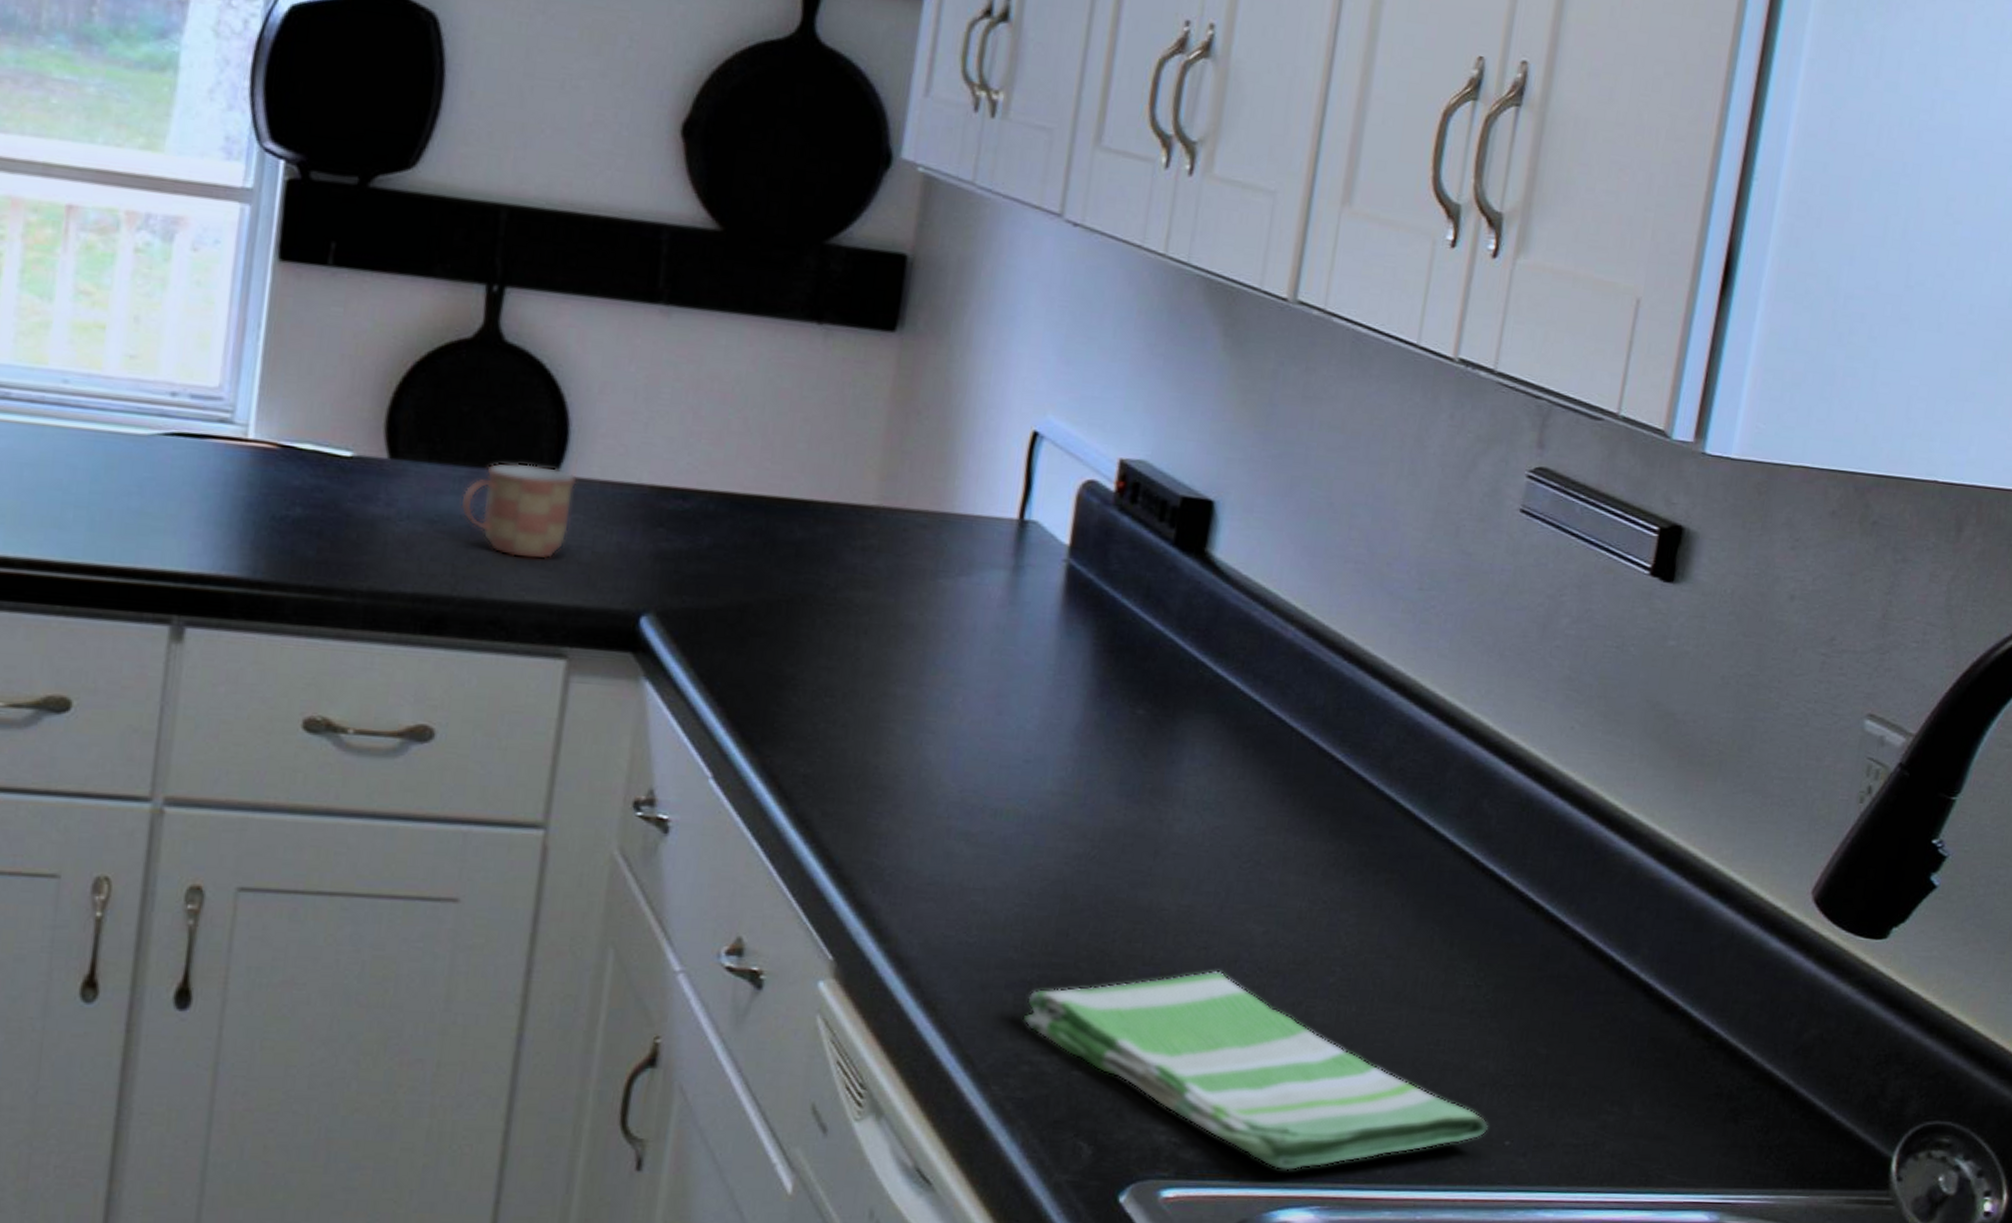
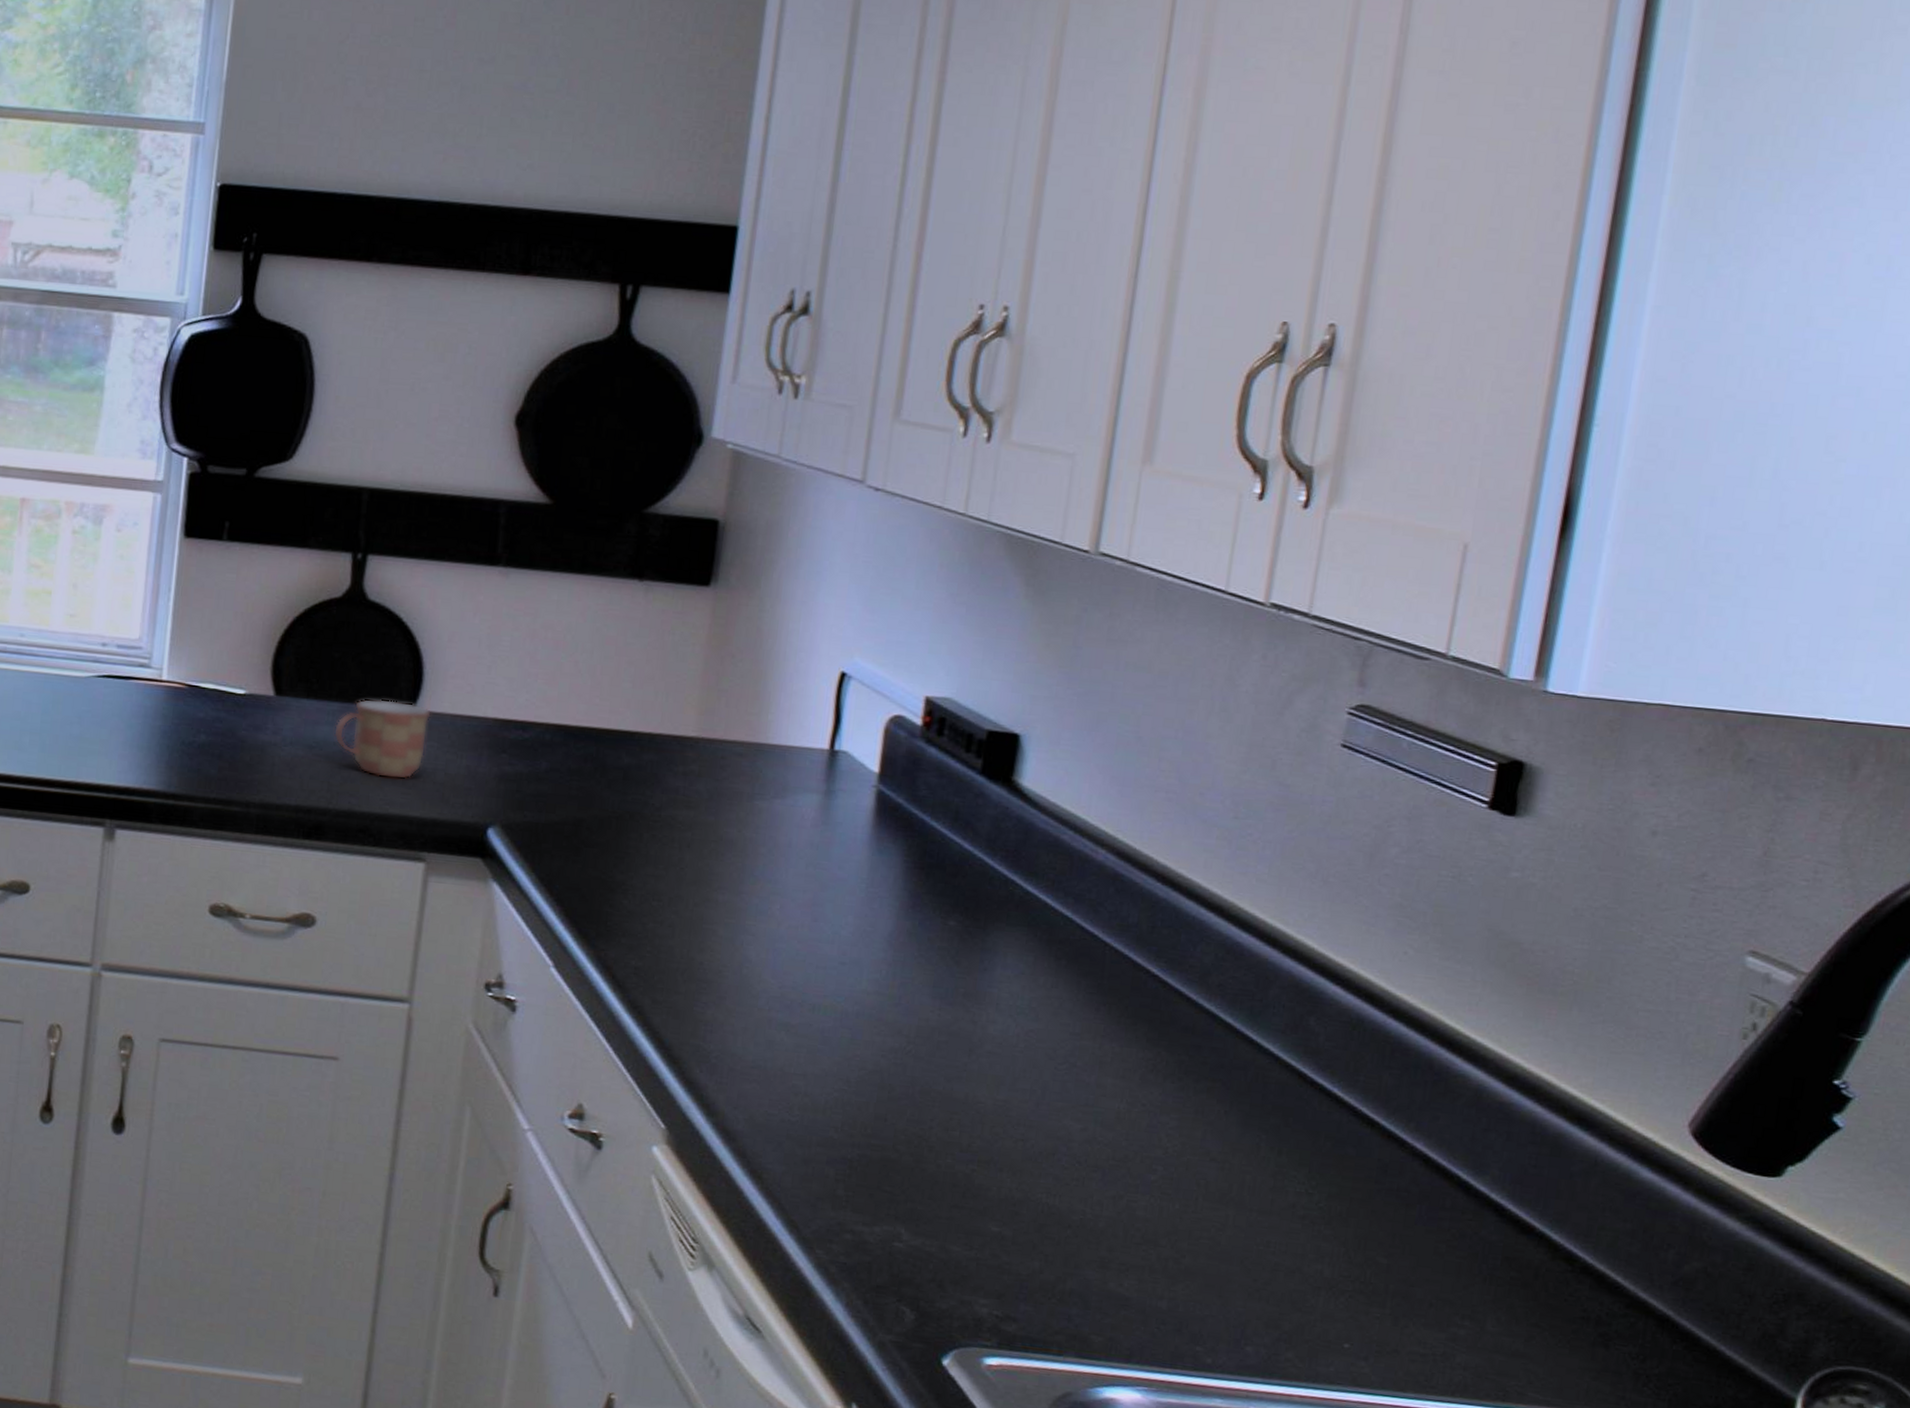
dish towel: present [1022,970,1489,1171] -> none [844,1161,1326,1352]

